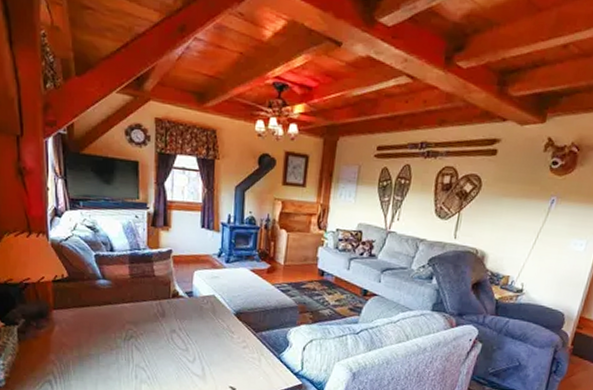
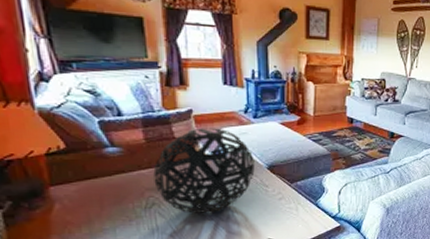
decorative orb: none [134,268,223,353] -> present [153,128,255,215]

